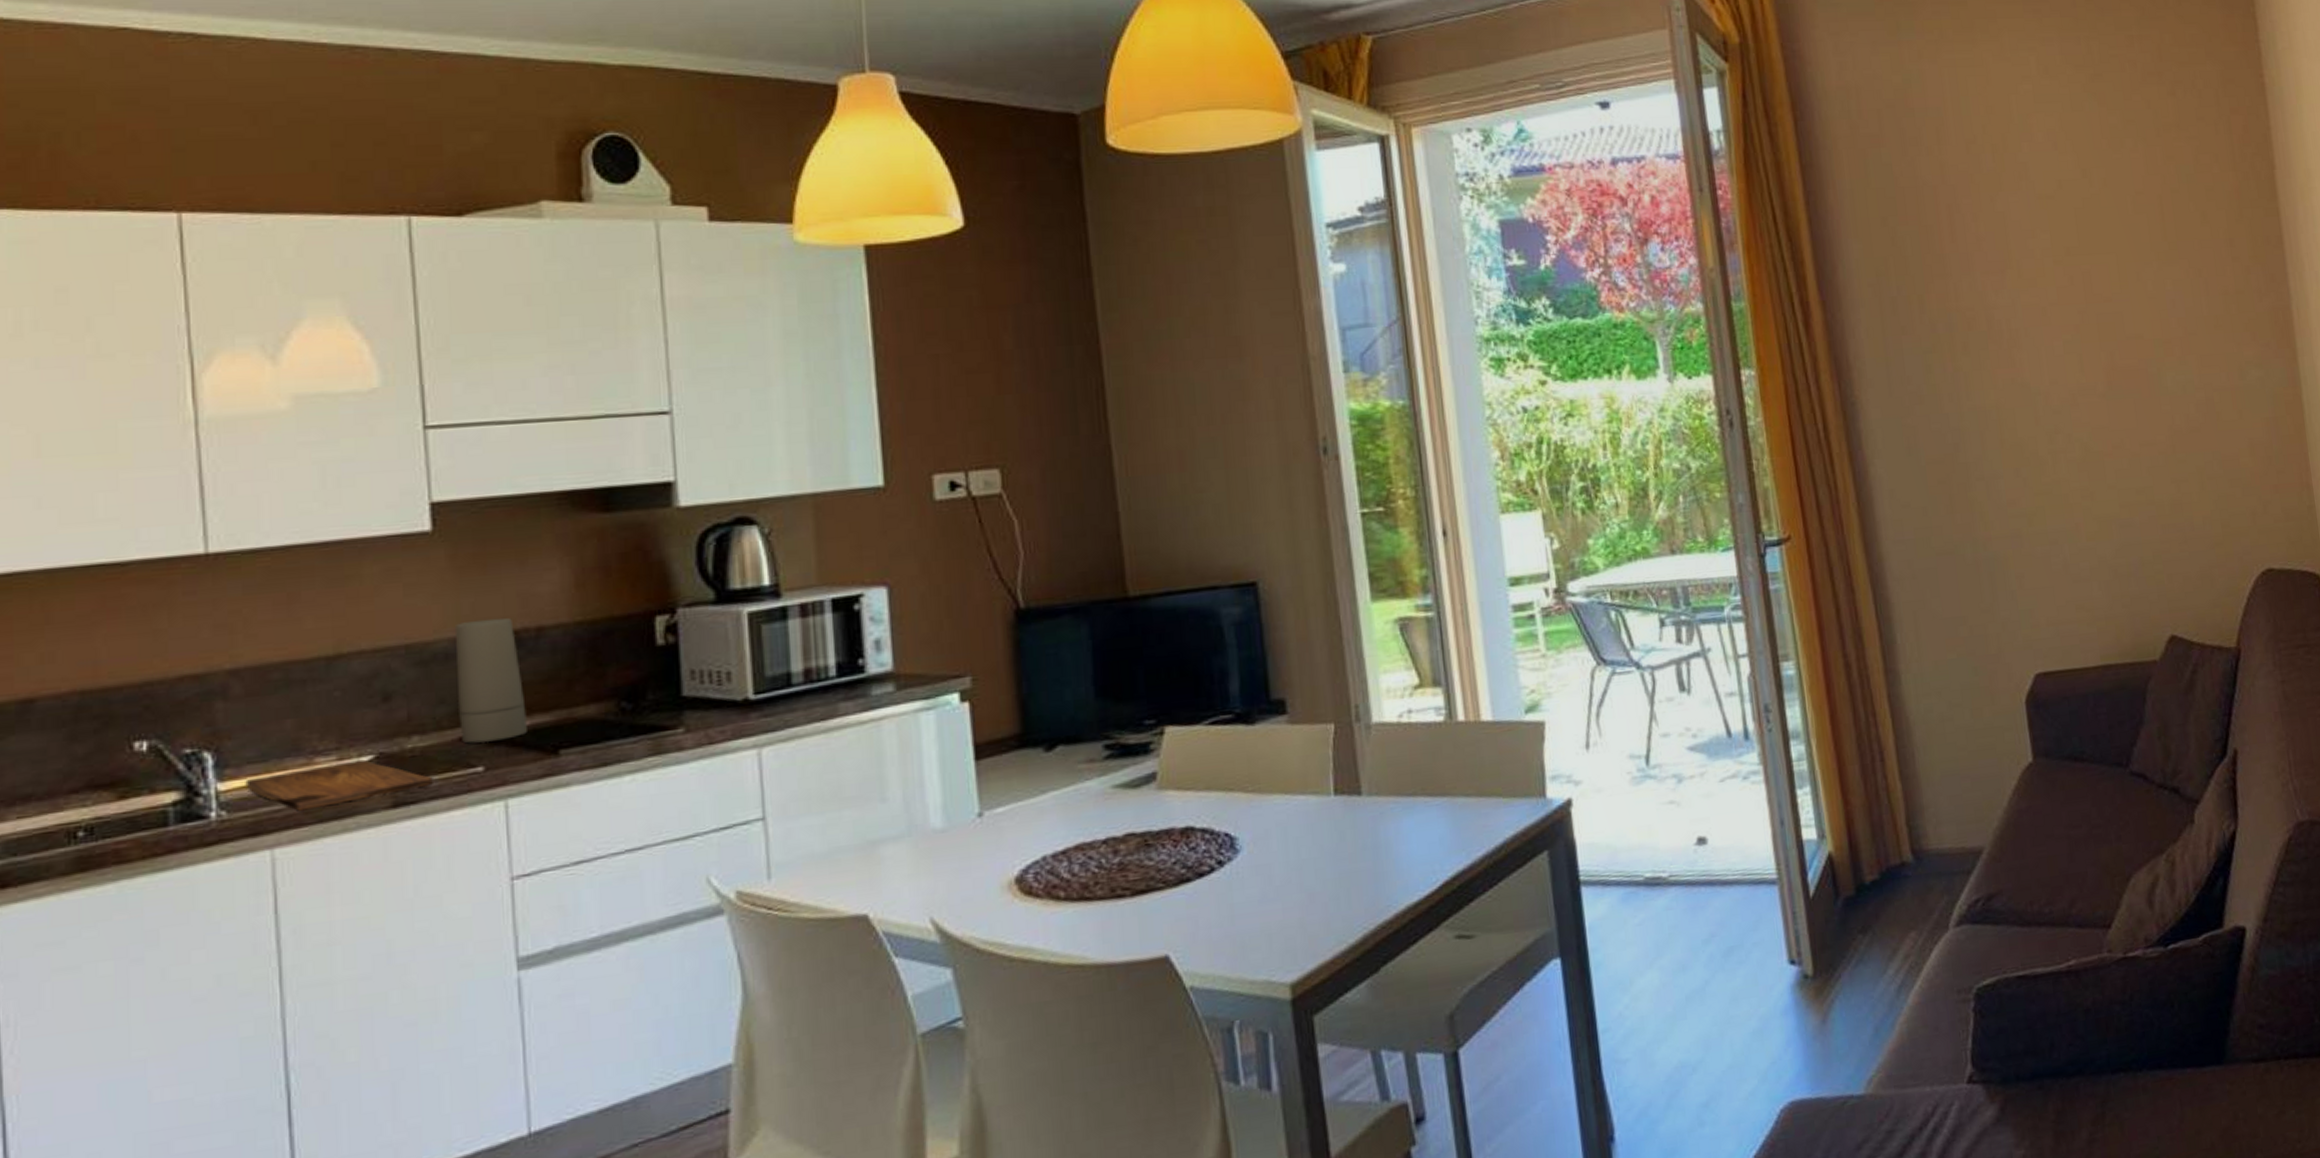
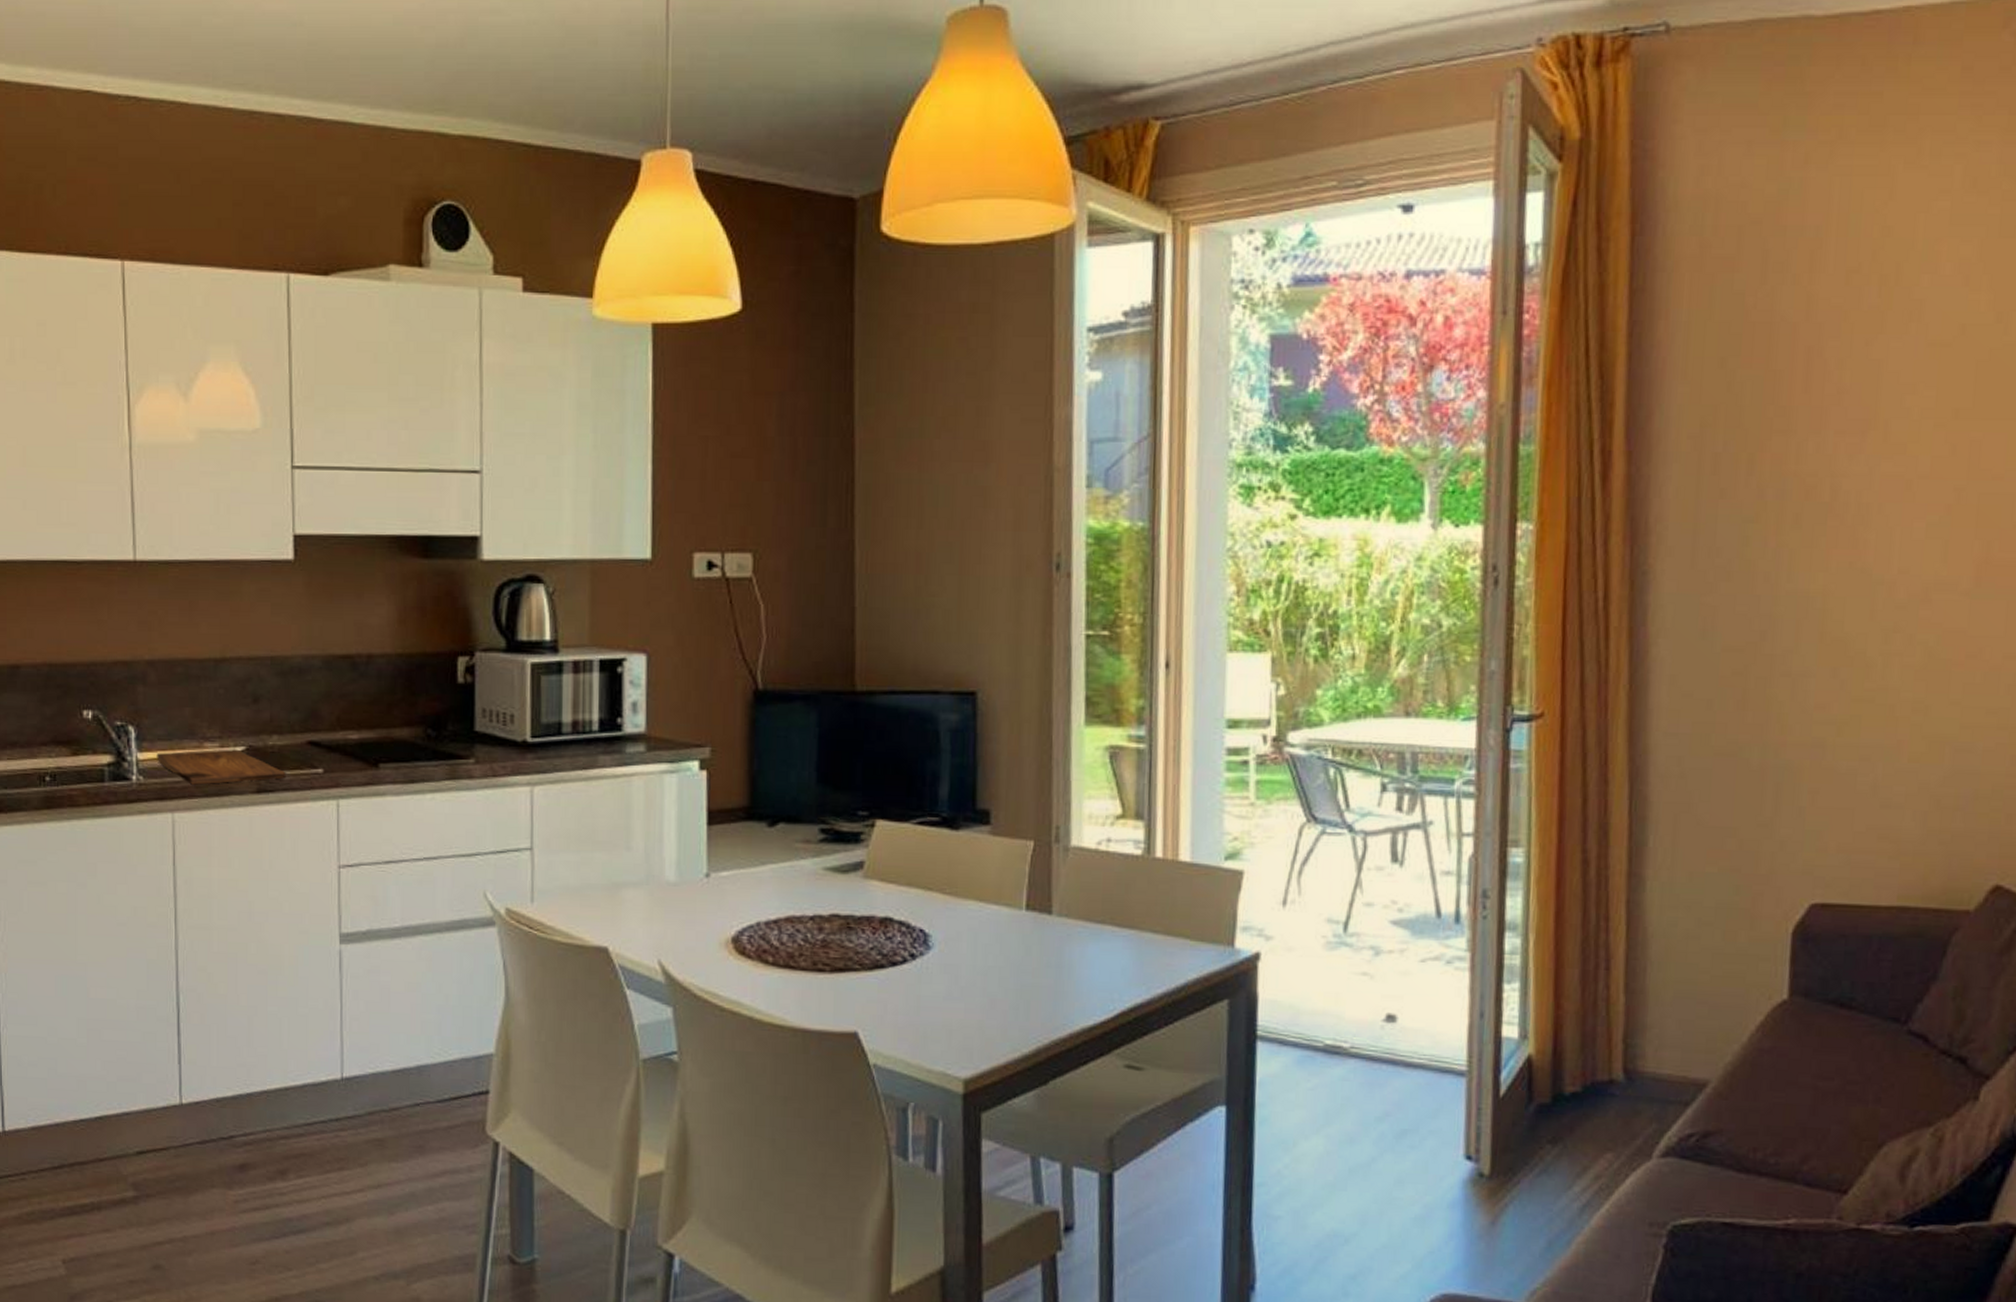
canister: present [456,617,527,744] -> none [307,642,356,749]

